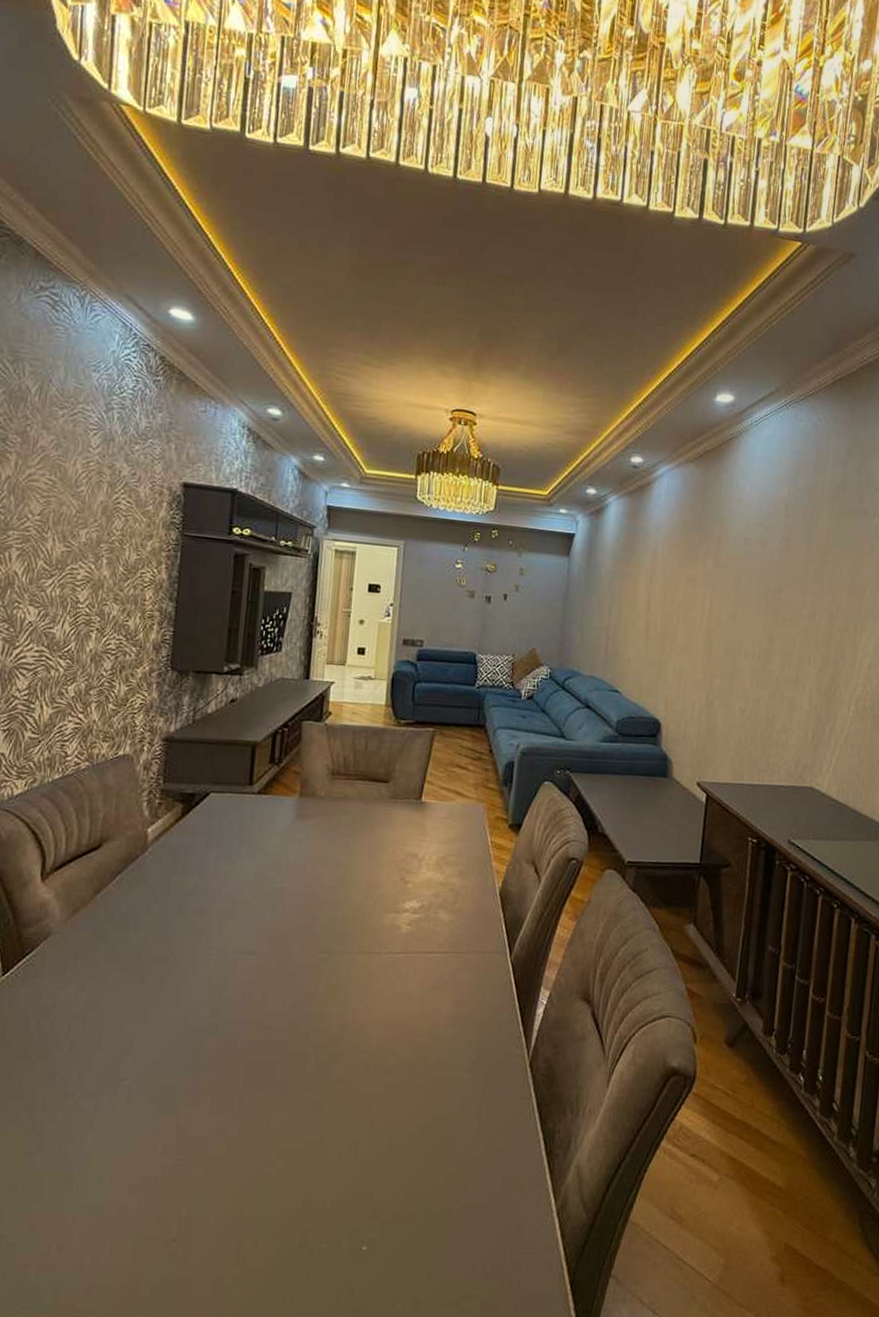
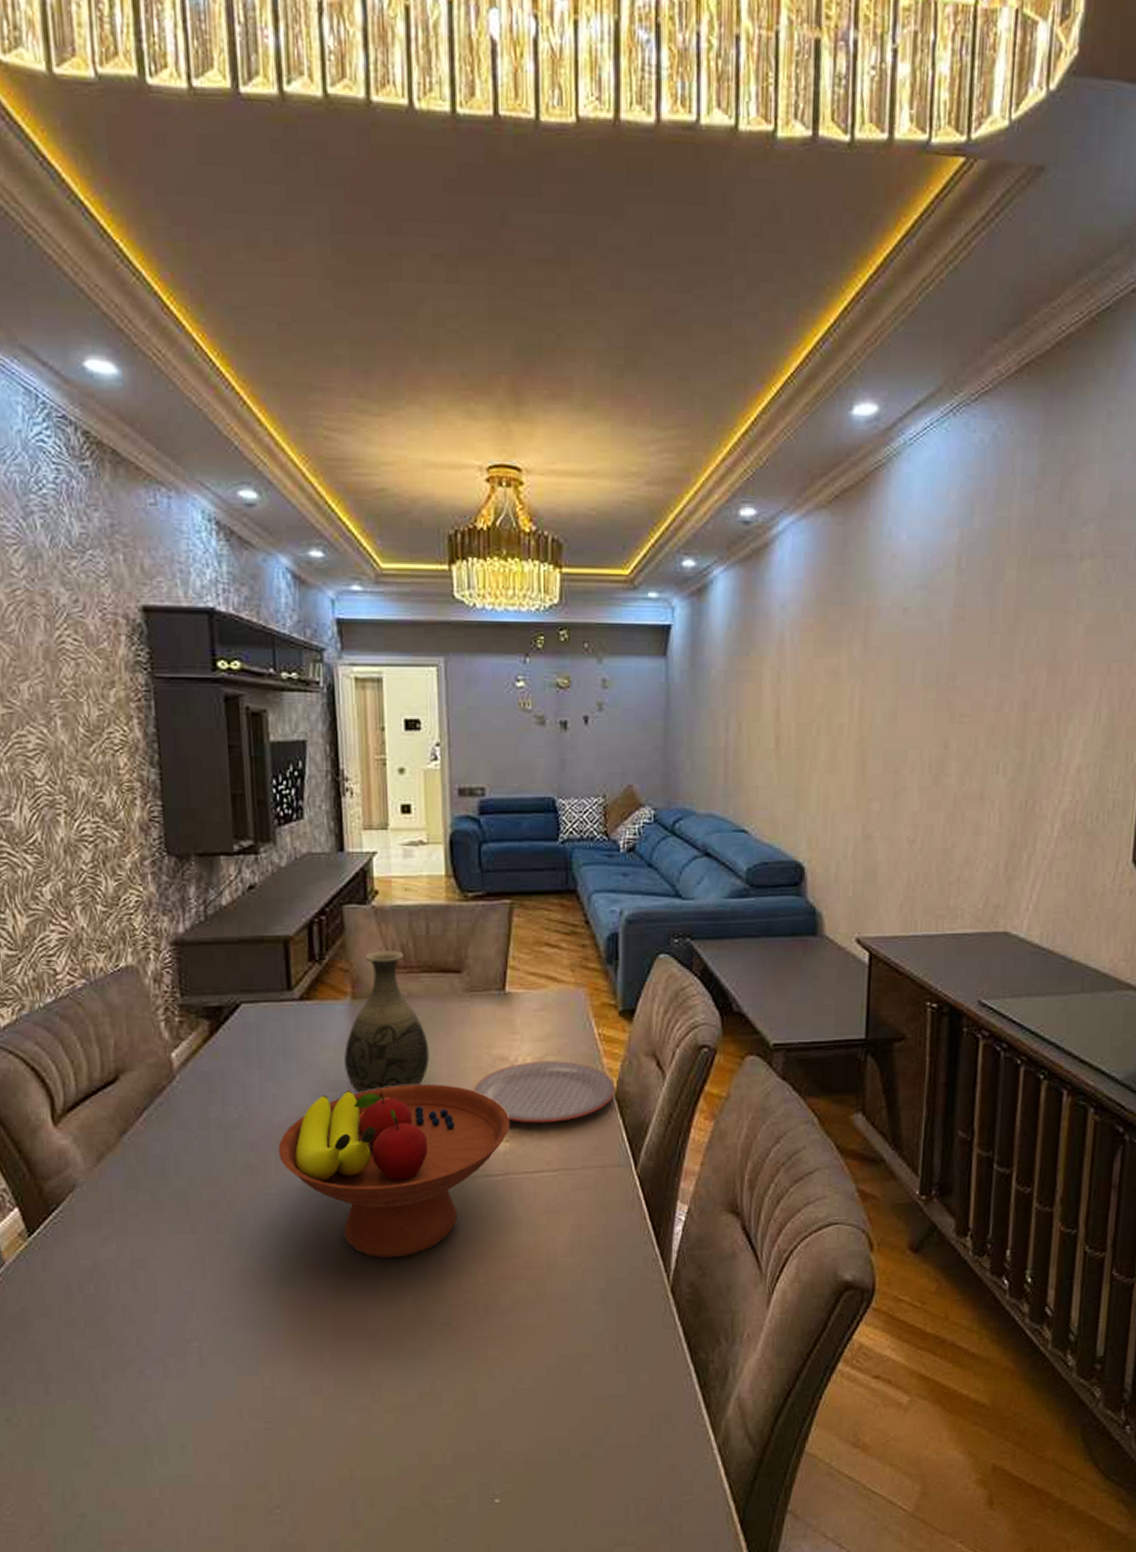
fruit bowl: none [221,870,414,1019] -> present [278,1083,511,1259]
vase: none [286,759,356,875] -> present [344,950,429,1093]
plate: none [387,859,500,912] -> present [473,1061,615,1124]

